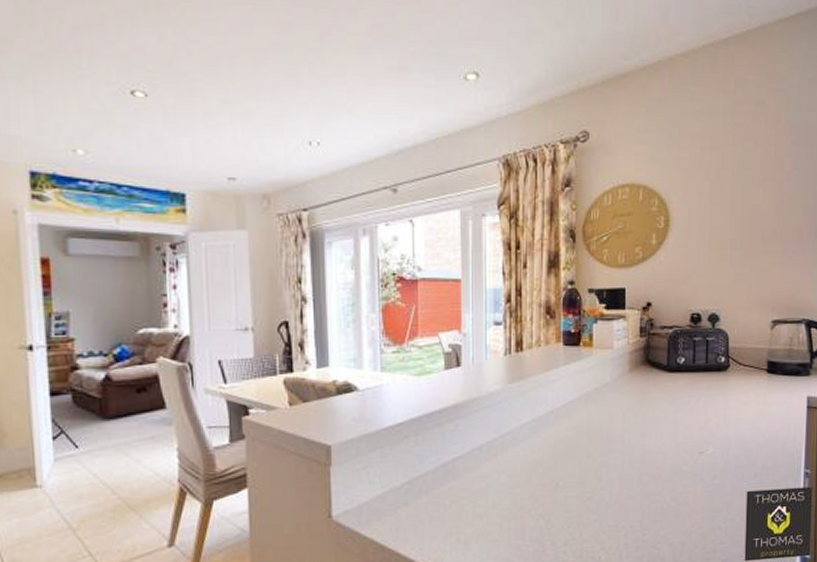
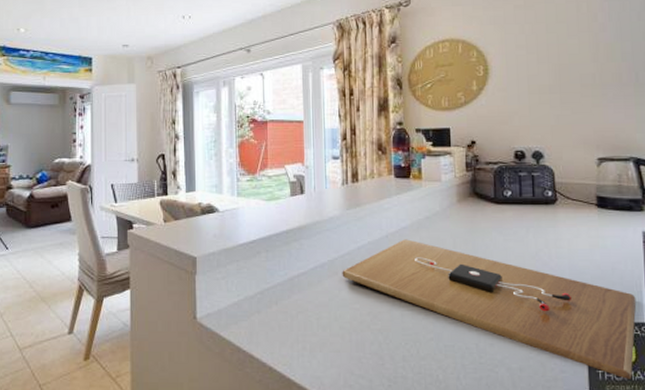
cutting board: none [502,414,796,545] -> present [342,239,637,379]

